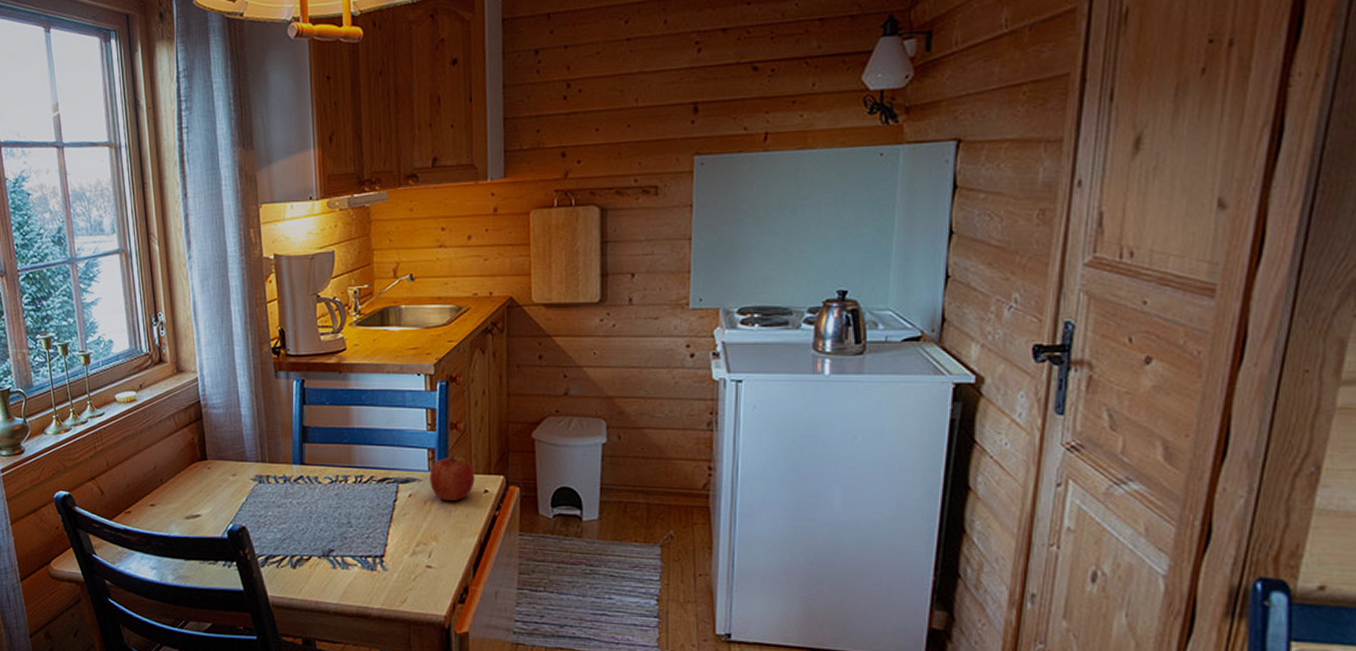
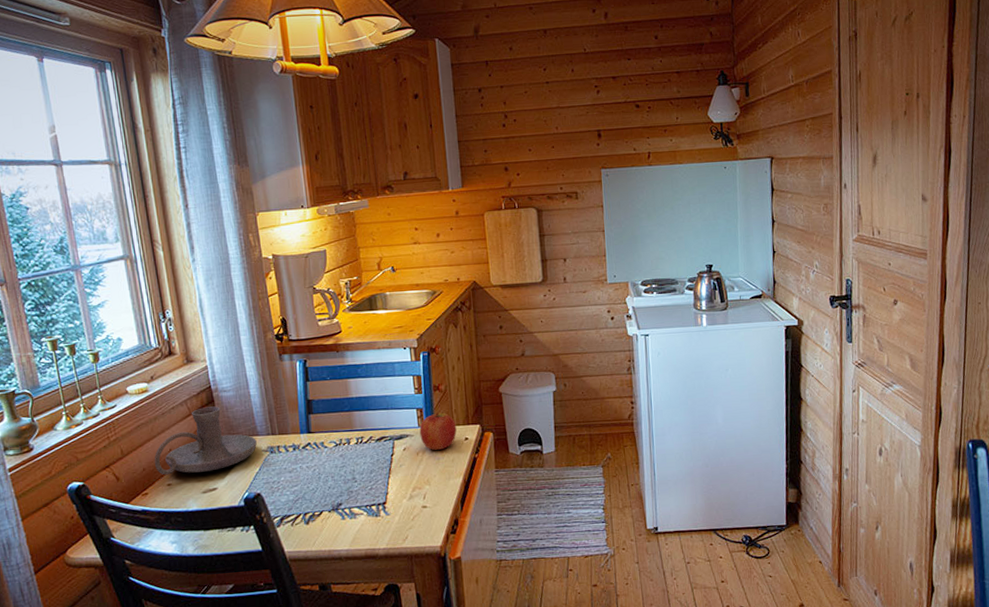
candle holder: none [138,424,245,496] -> present [154,406,257,475]

